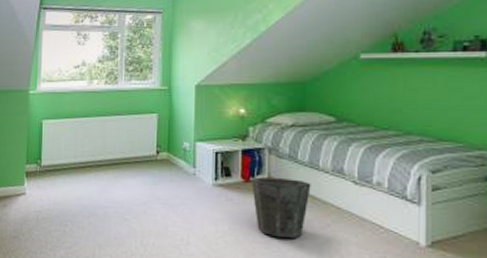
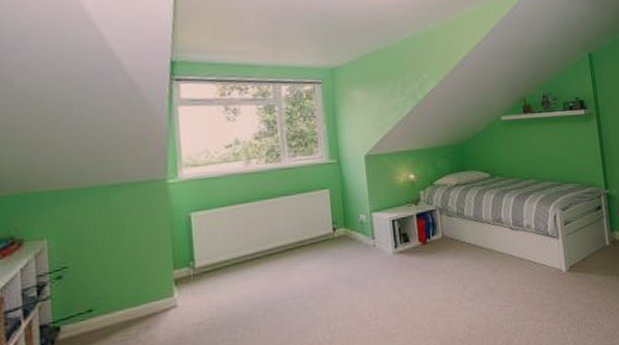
waste bin: present [251,177,311,238] -> none [428,234,479,292]

